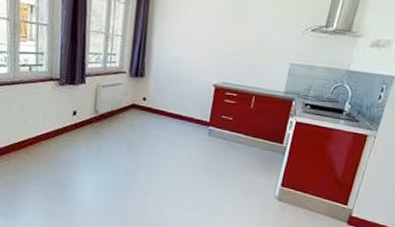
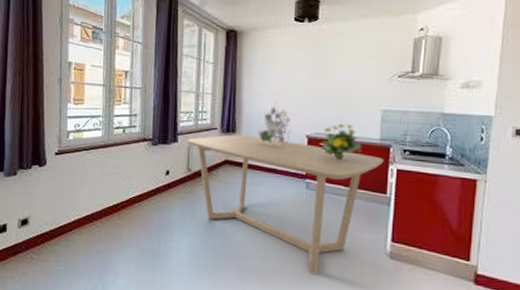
dining table: none [95,79,285,211] -> present [187,134,384,275]
bouquet: none [166,49,204,93] -> present [257,103,294,145]
flowering plant: none [227,74,267,111] -> present [321,123,362,161]

